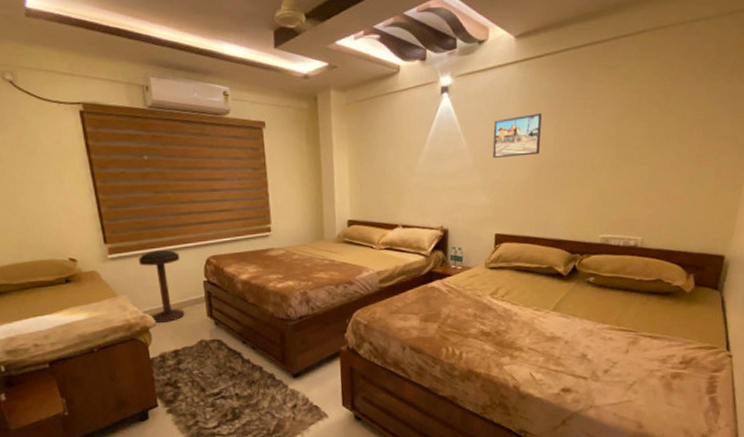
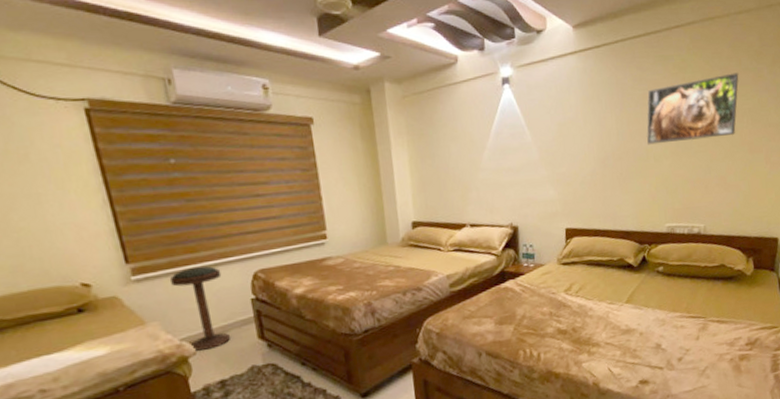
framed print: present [492,112,542,158] -> none [556,103,604,150]
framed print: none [586,82,691,155] -> present [647,72,739,145]

